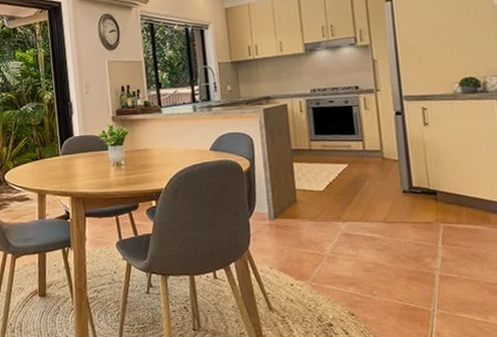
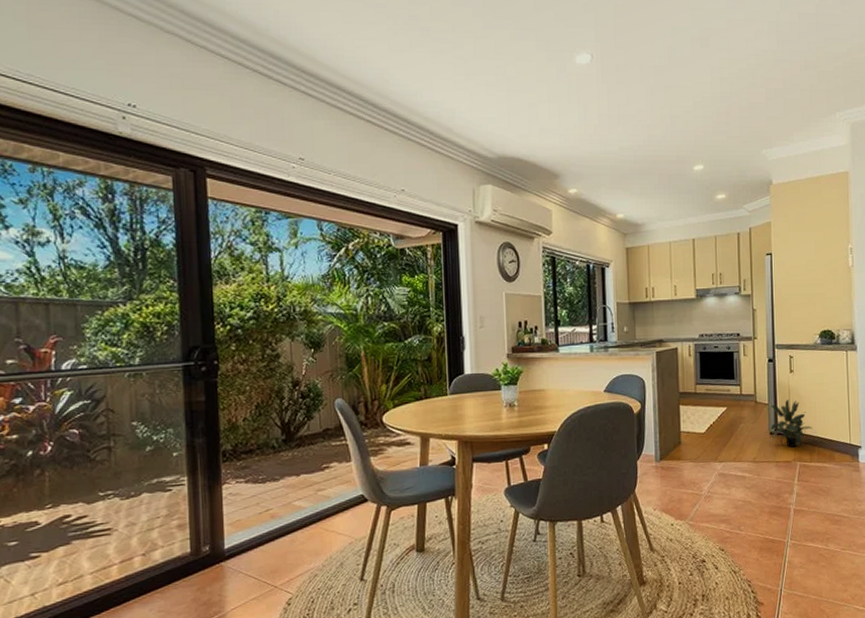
potted plant: none [402,155,458,208] -> present [771,400,812,448]

